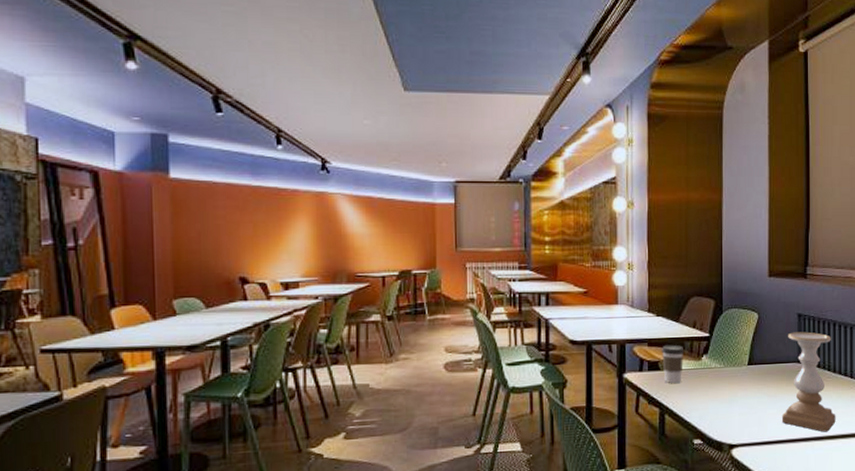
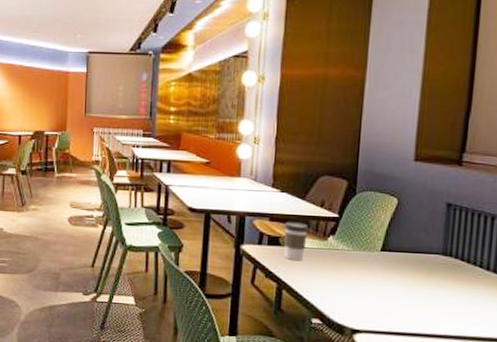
candle holder: present [781,331,836,432] -> none [416,222,487,332]

